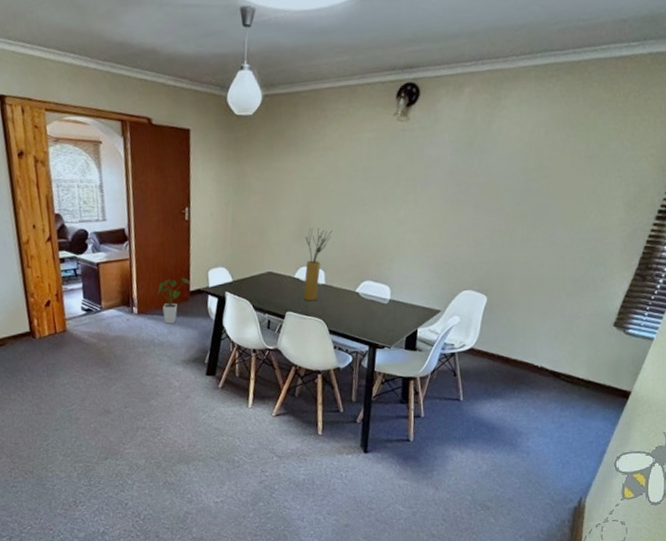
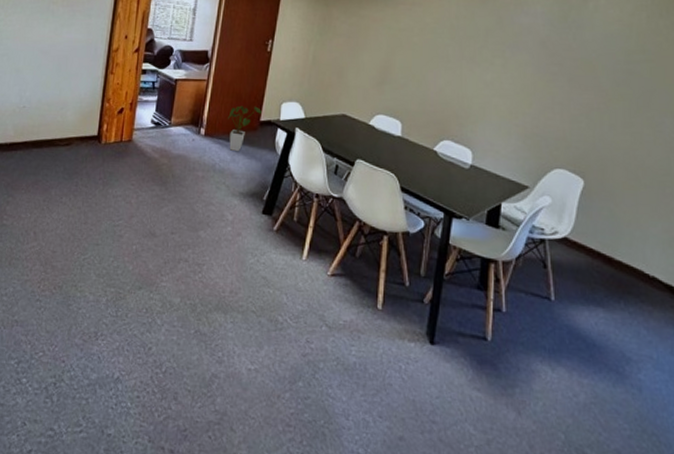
vase: present [303,227,333,302] -> none [377,76,414,153]

